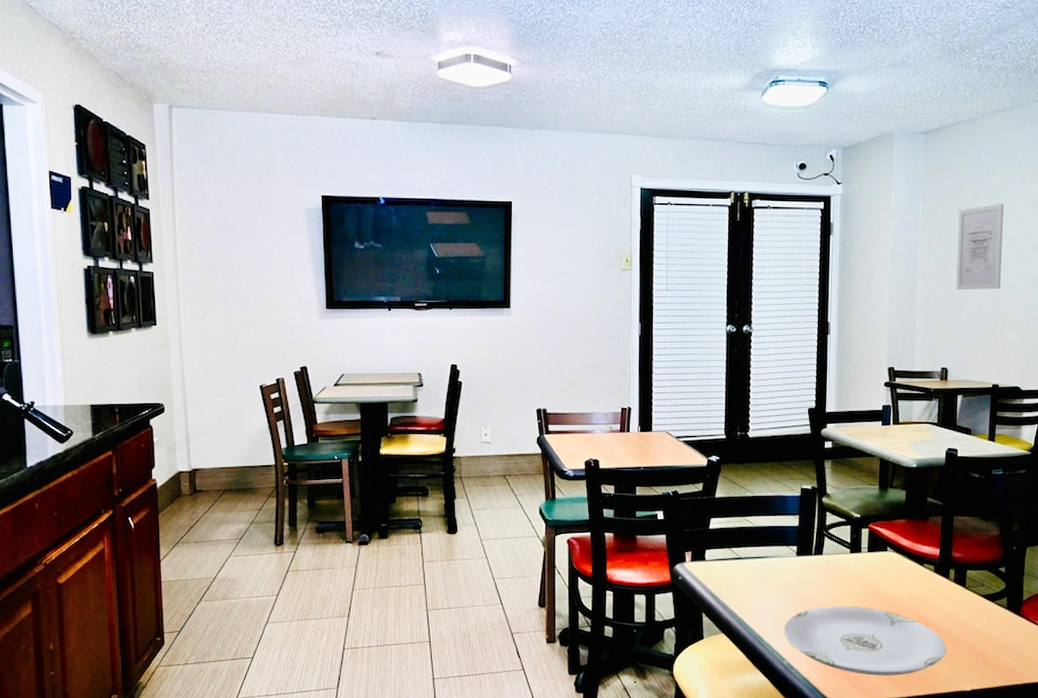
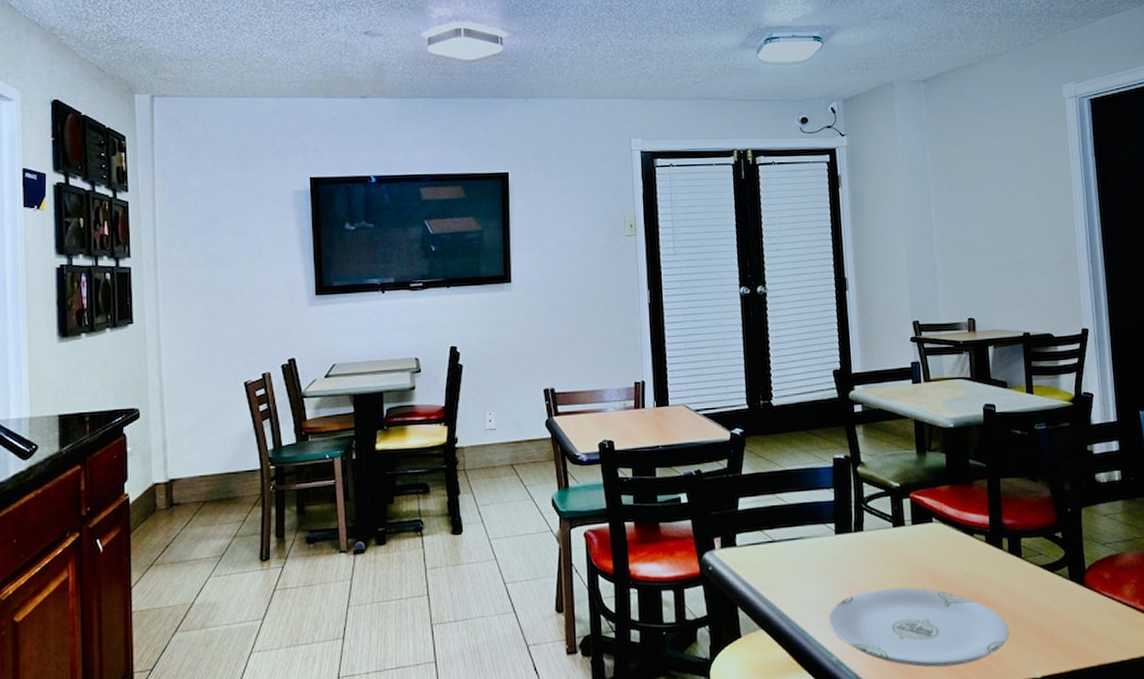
wall art: present [956,203,1004,290] -> none [967,146,1019,237]

